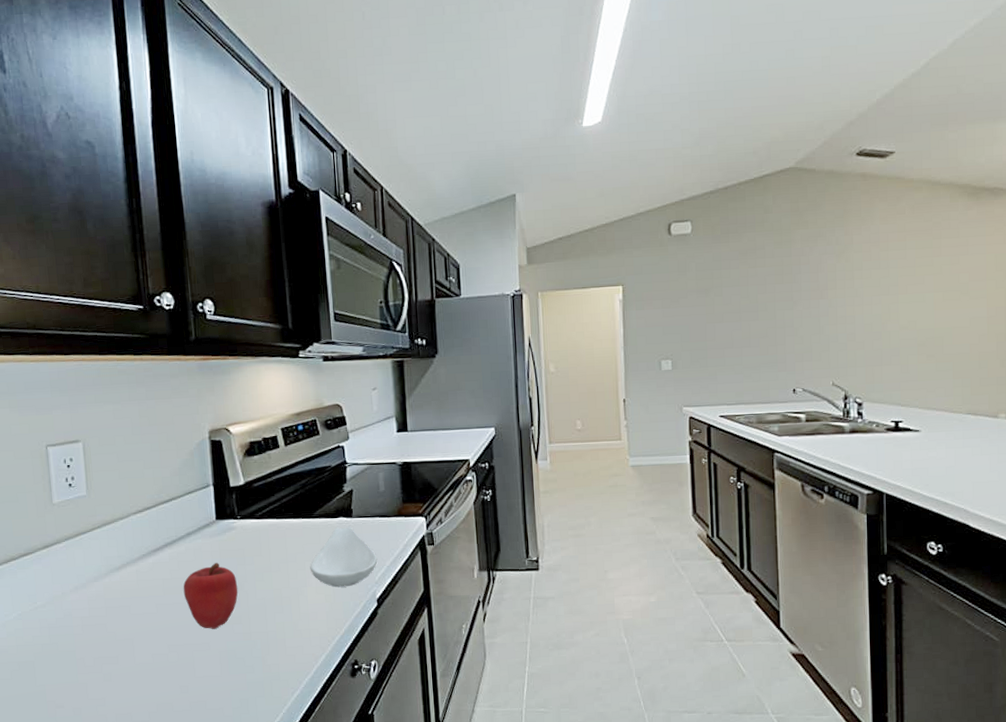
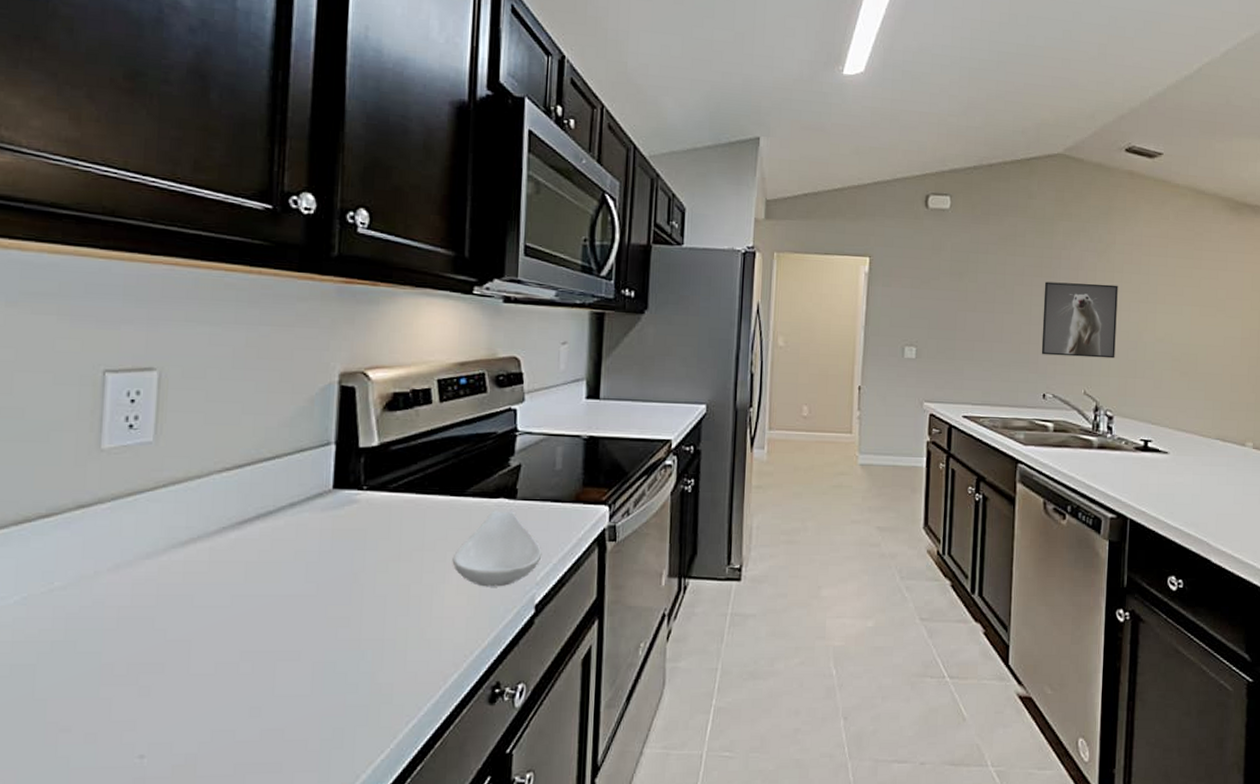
apple: present [183,563,238,629] -> none [273,545,351,632]
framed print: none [786,282,860,354] -> present [1041,281,1118,359]

